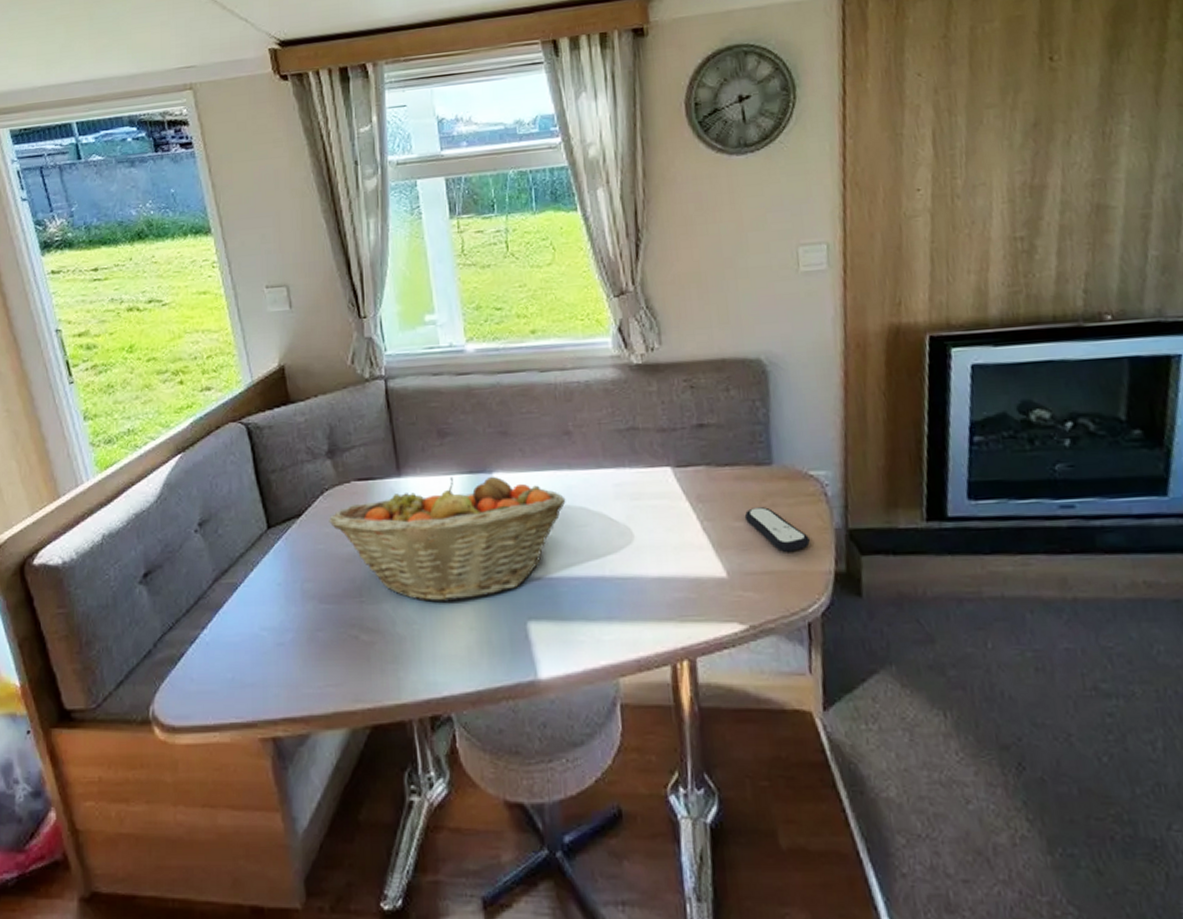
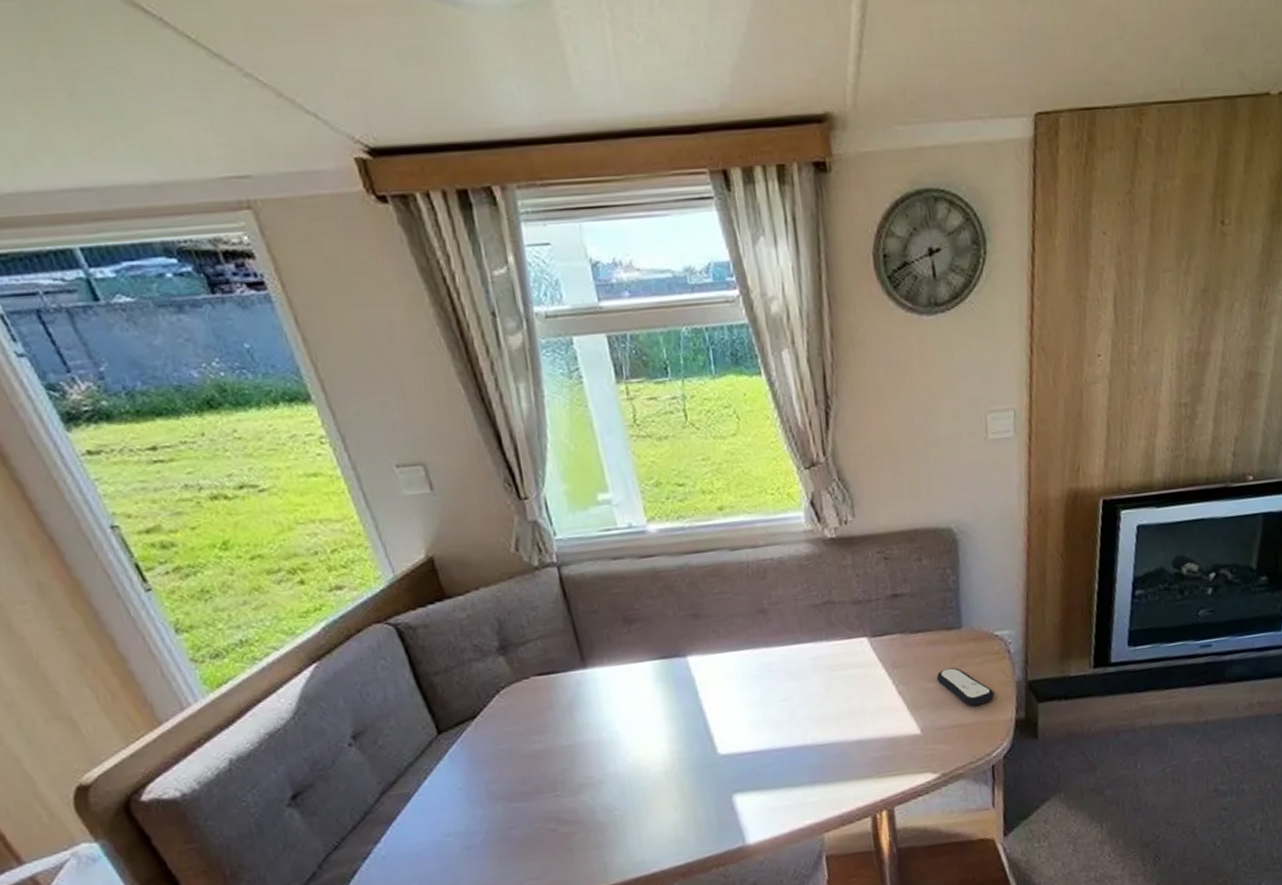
fruit basket: present [329,476,566,603] -> none [509,659,765,789]

